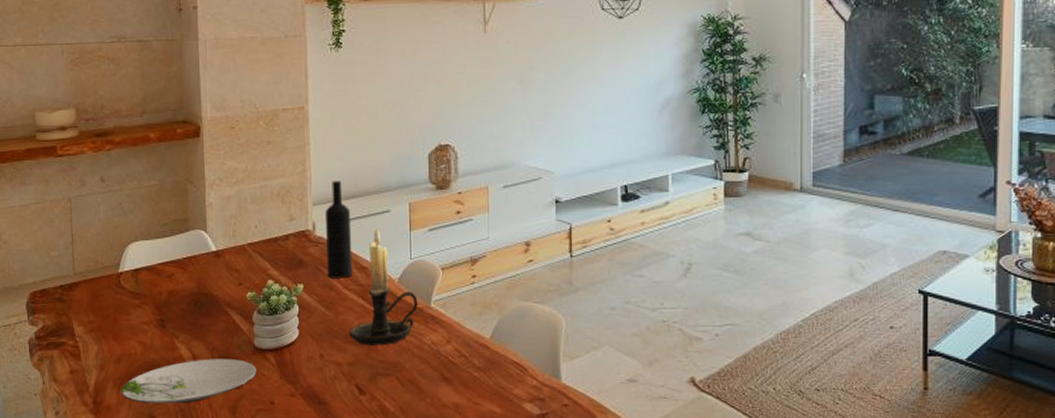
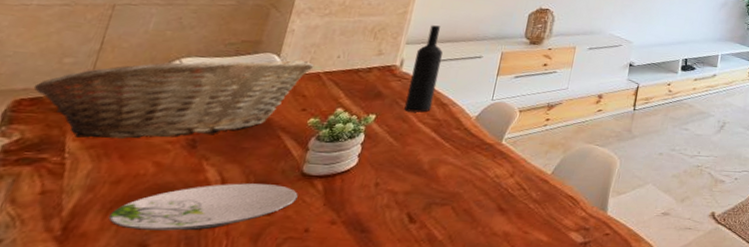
fruit basket: none [39,233,238,323] -> present [33,59,315,139]
candle holder: present [349,226,418,346] -> none [412,69,491,177]

